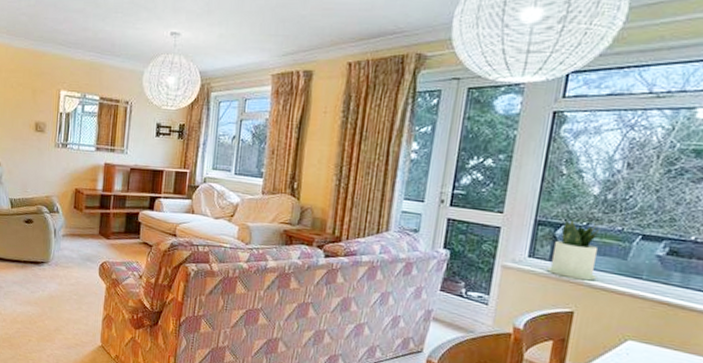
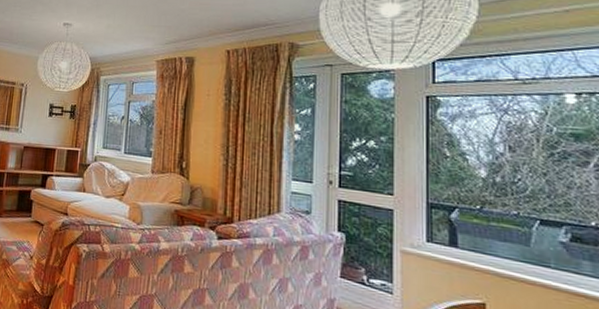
planter: present [546,220,601,281] -> none [447,203,503,269]

